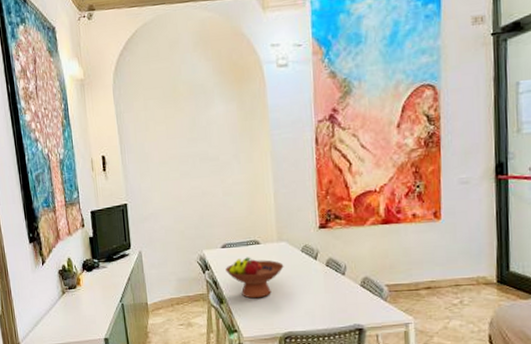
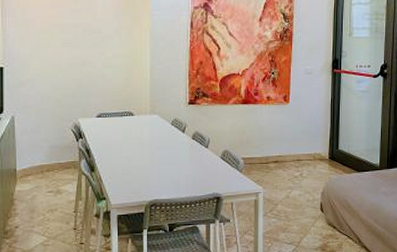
fruit bowl: present [225,257,284,299] -> none [99,127,154,167]

